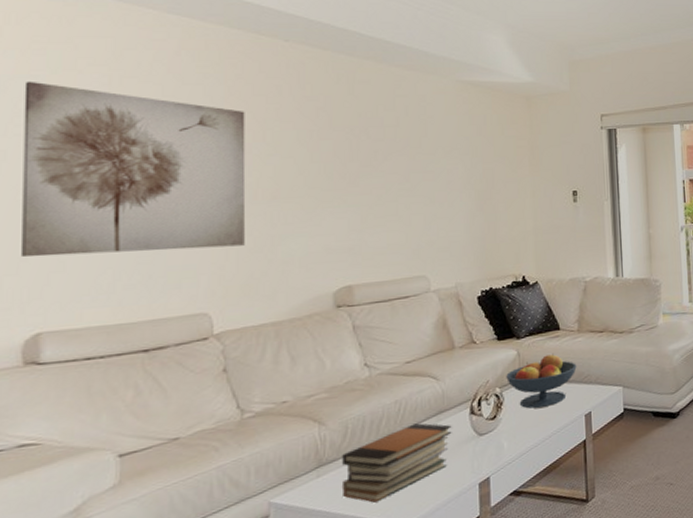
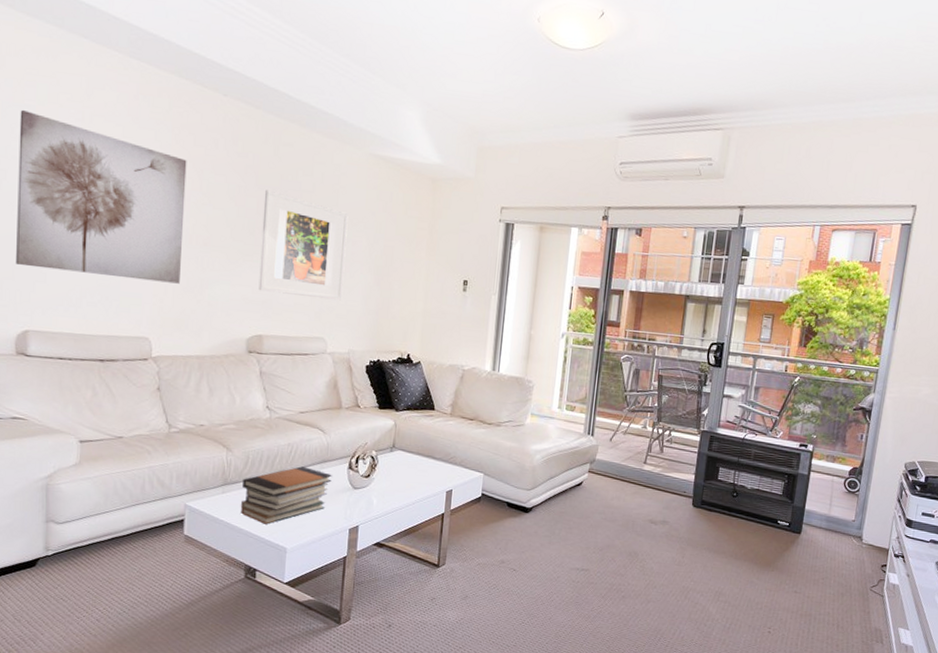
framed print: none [341,130,442,238] -> present [258,189,348,301]
fruit bowl: present [506,353,577,409] -> none [382,430,445,477]

